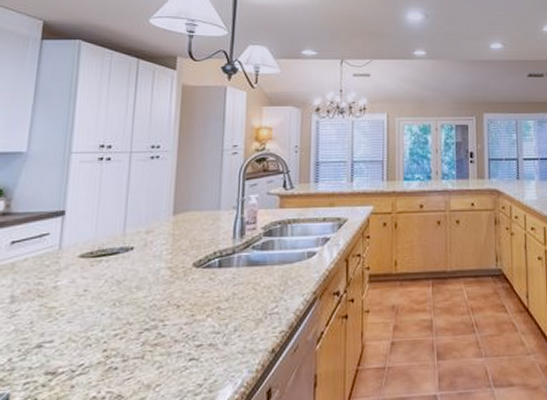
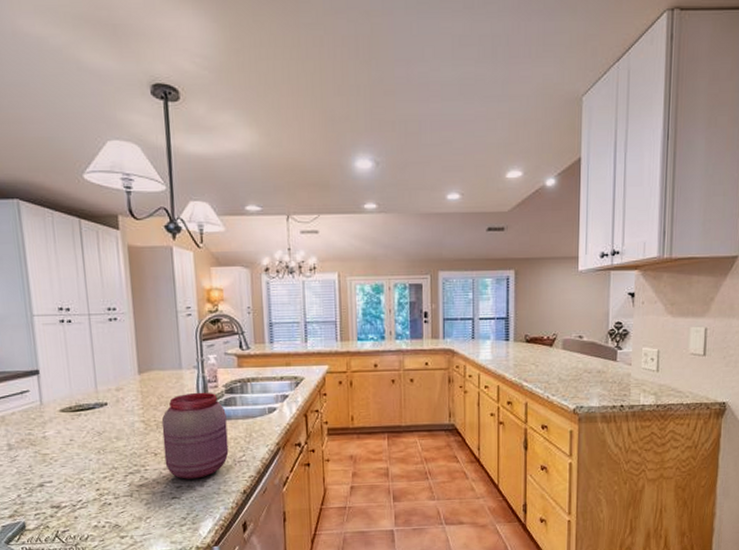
jar: none [187,234,262,336] -> present [161,392,229,479]

